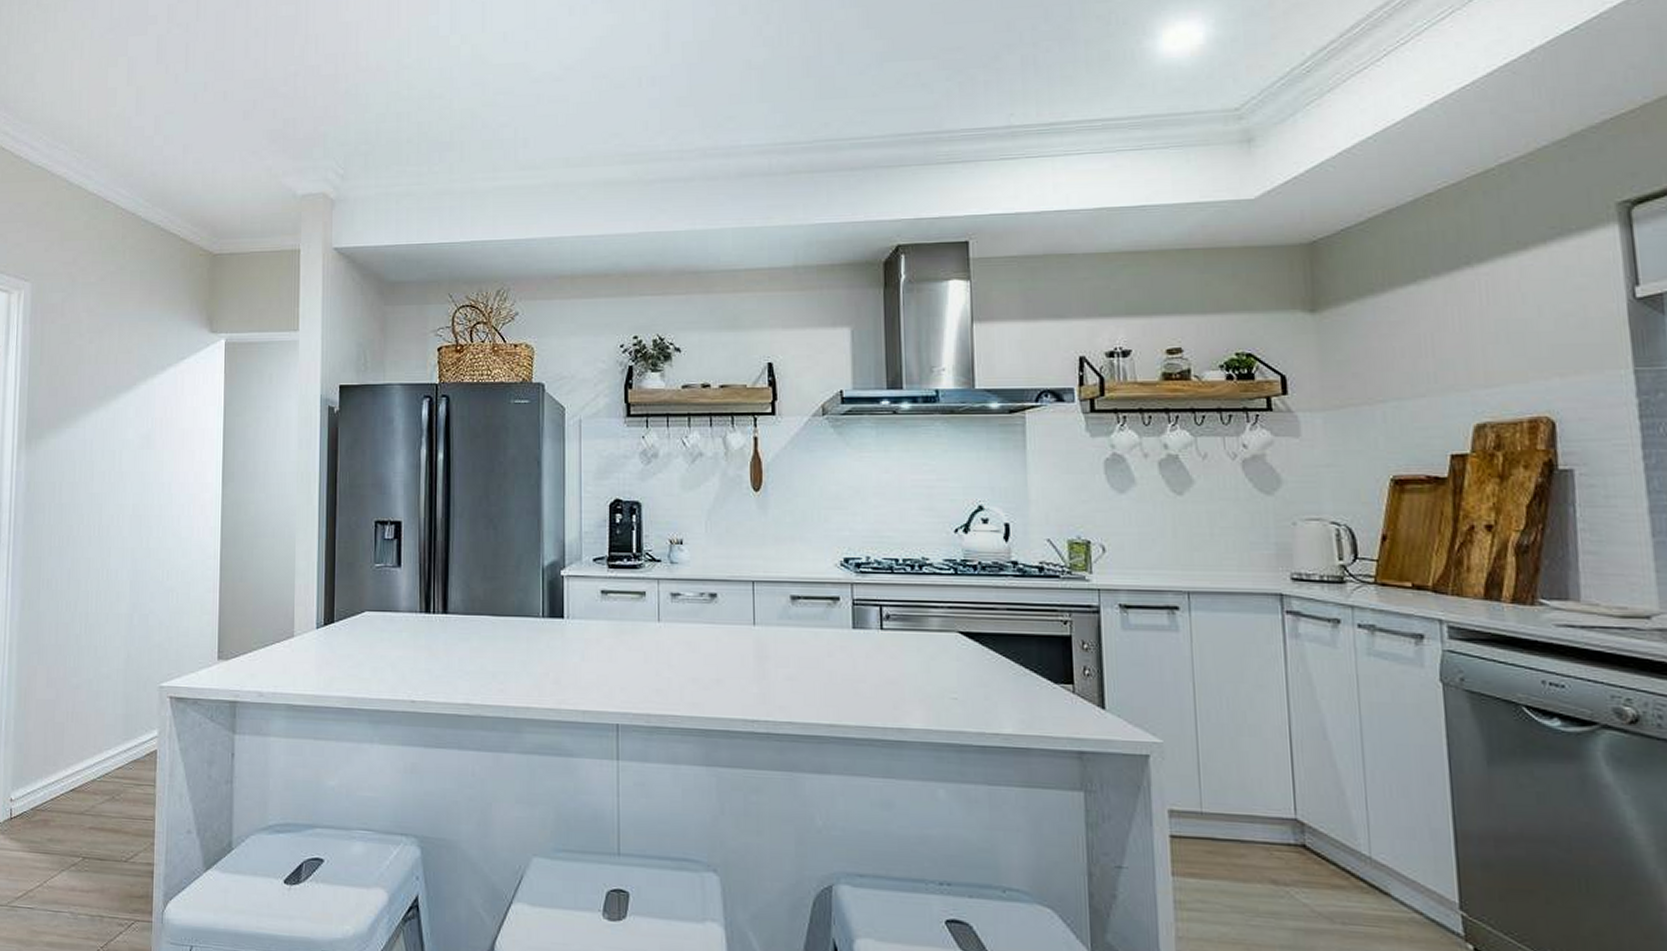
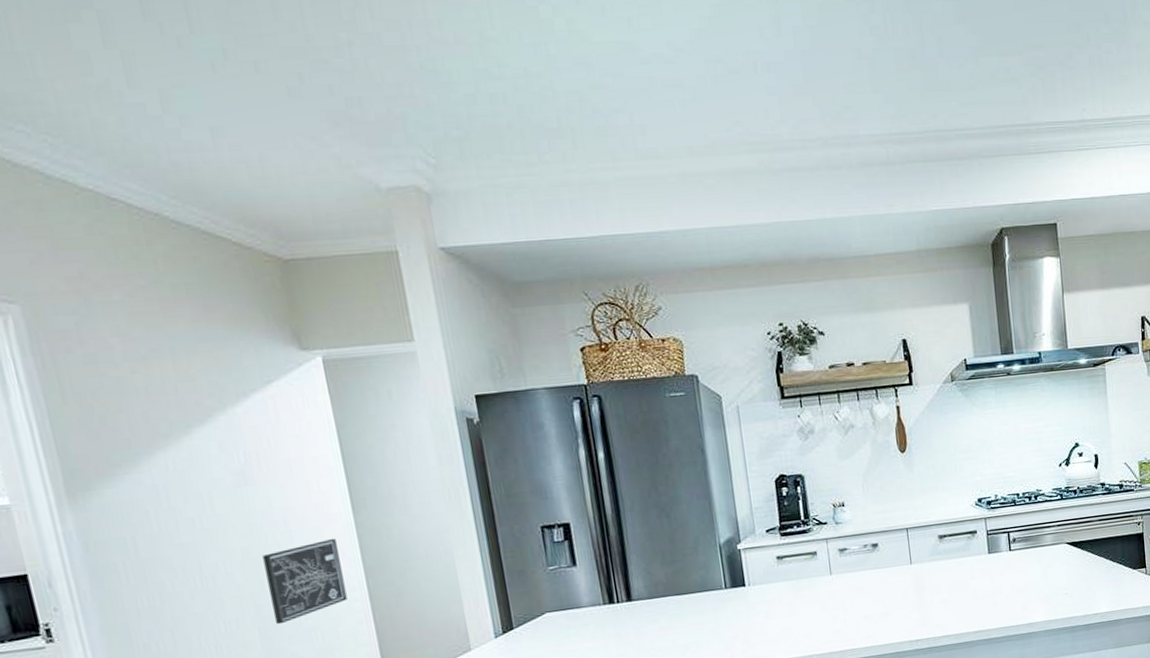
wall art: none [144,507,204,581] -> present [262,539,347,625]

